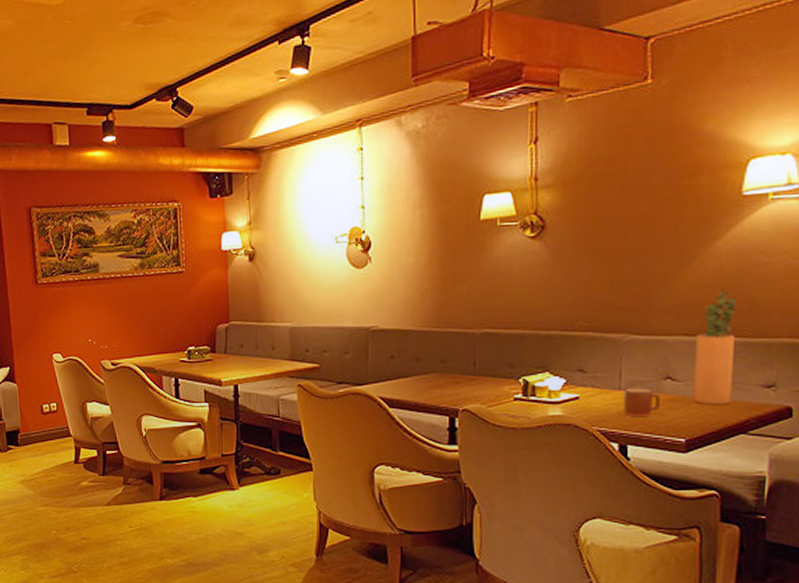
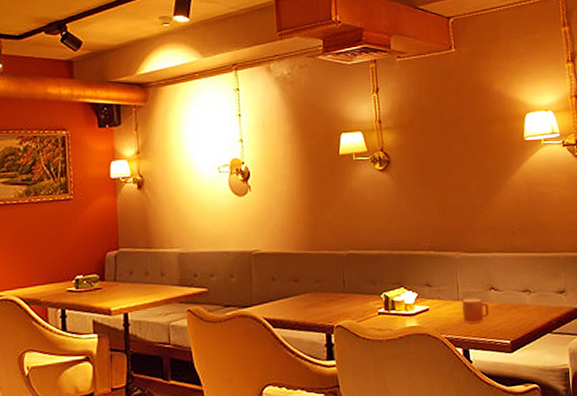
vase: present [692,289,736,406] -> none [507,214,538,311]

